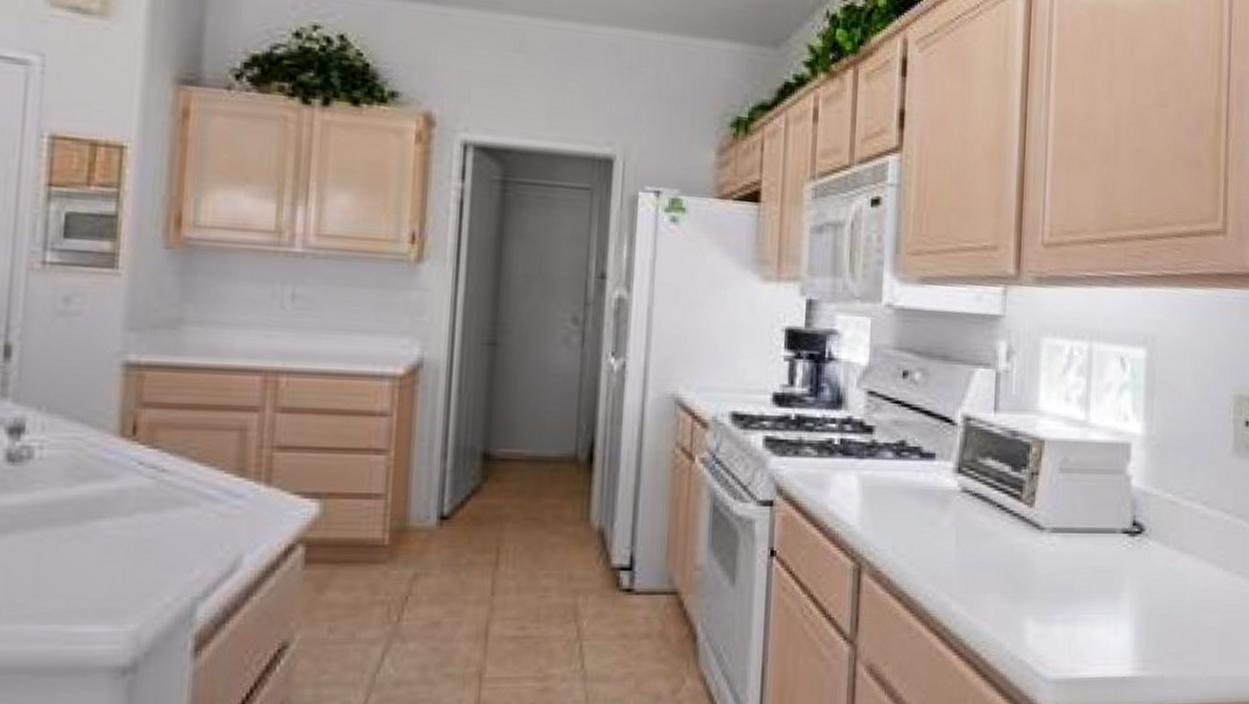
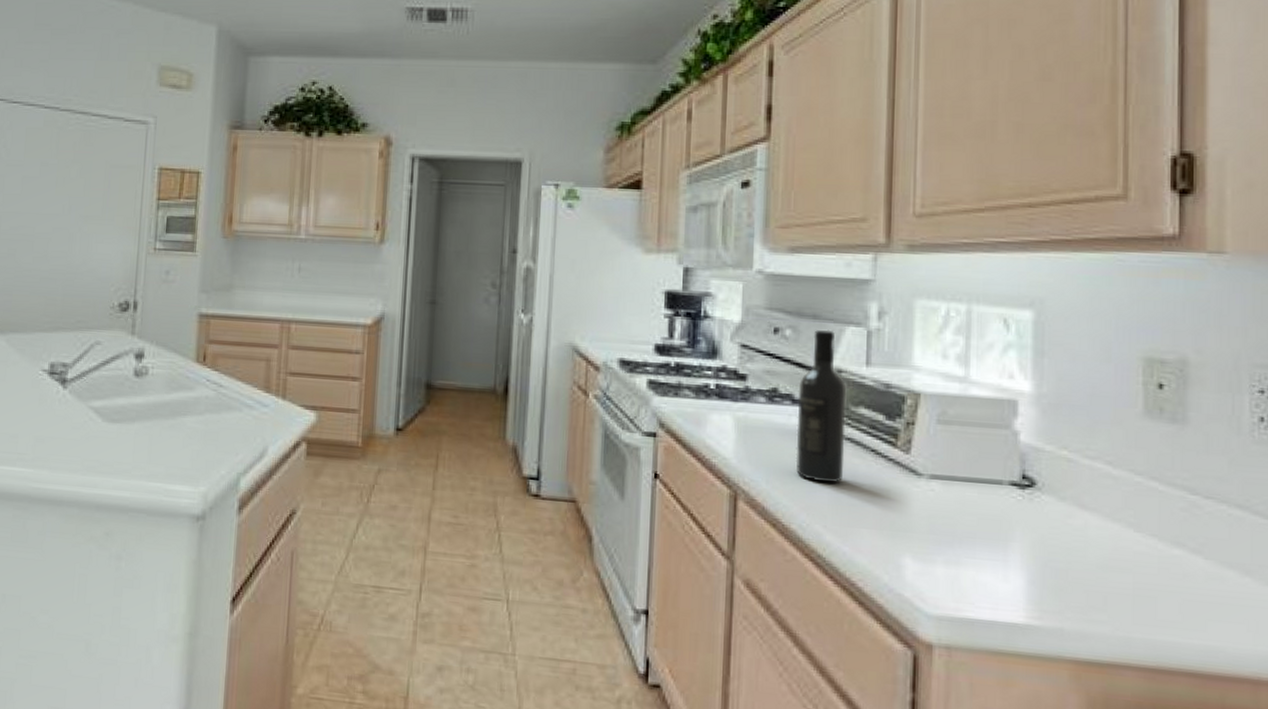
wine bottle: none [922,372,975,544] -> present [795,329,847,483]

